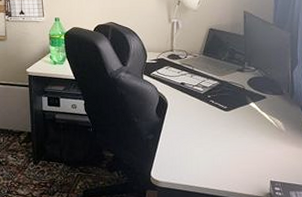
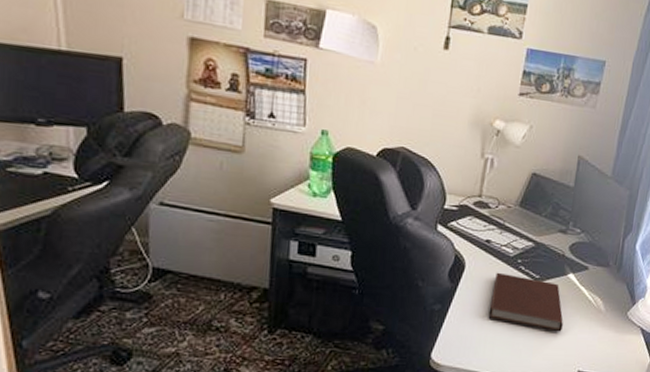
notebook: none [190,106,252,150] -> present [488,272,563,332]

